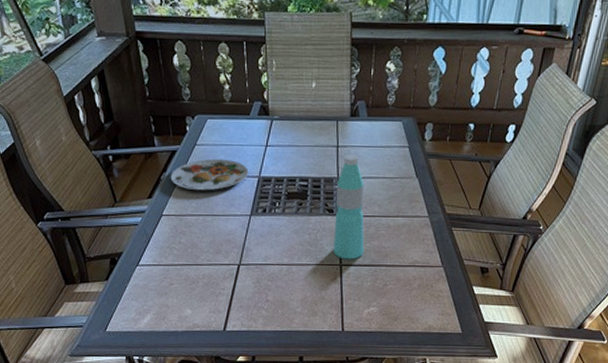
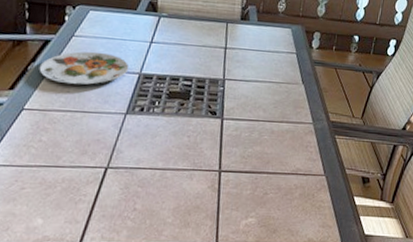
water bottle: present [334,155,365,260] -> none [213,57,251,166]

